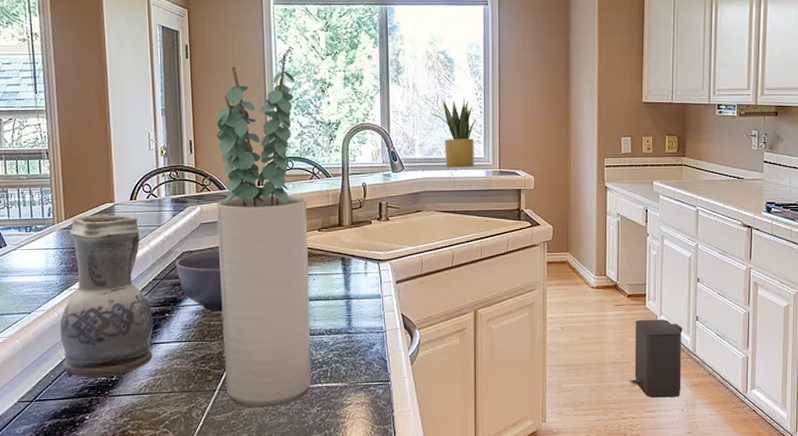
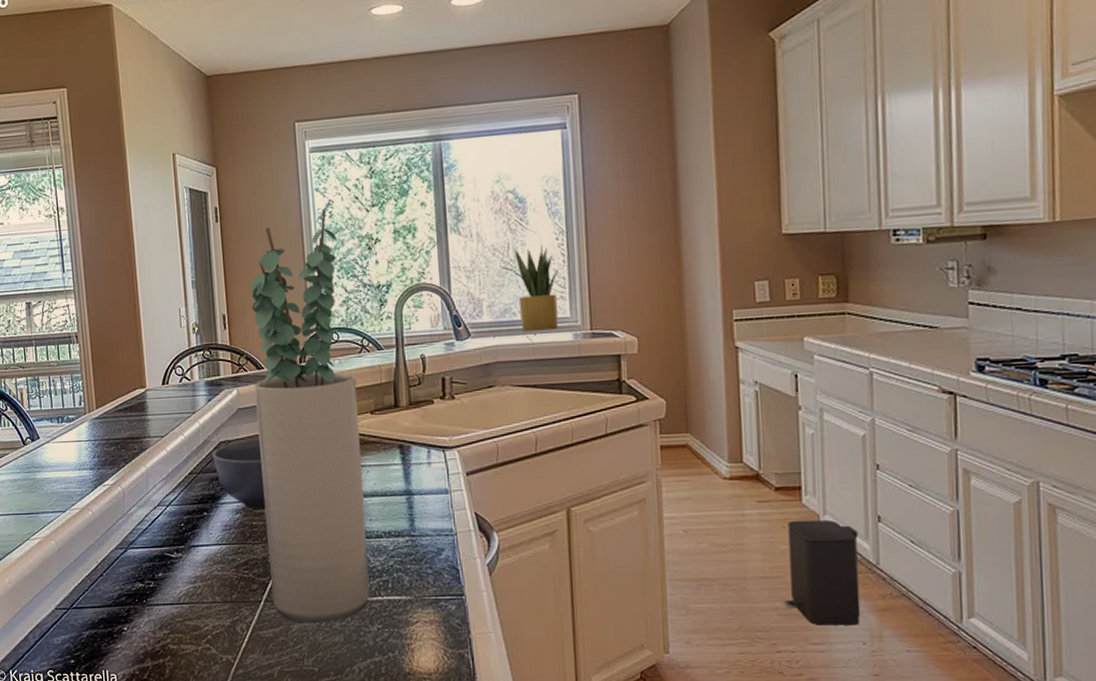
ceramic jug: present [60,214,154,378] -> none [94,401,192,584]

